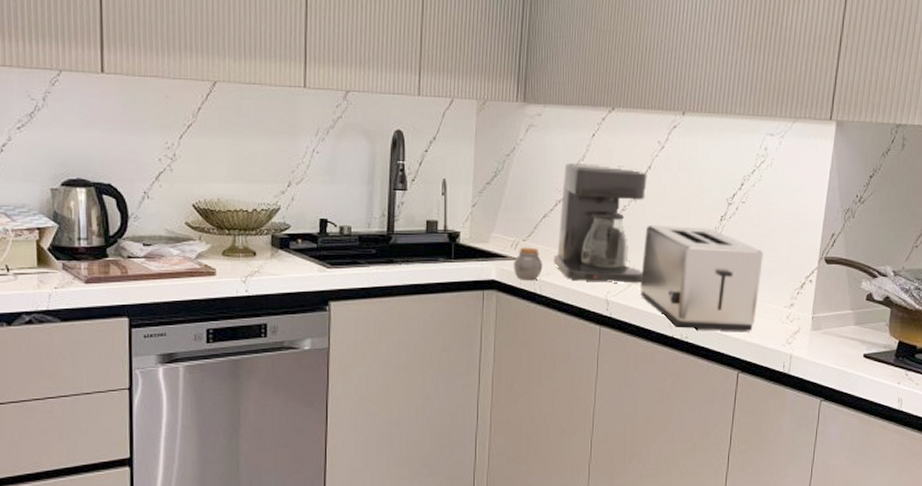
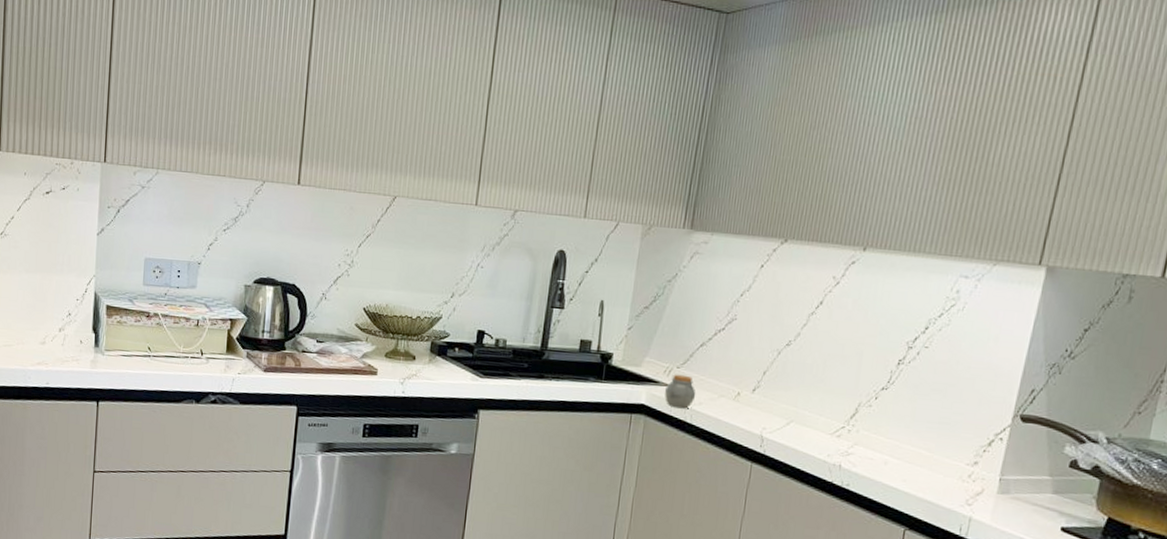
coffee maker: present [553,162,648,284] -> none [706,292,818,423]
toaster: present [639,224,763,331] -> none [799,362,946,486]

